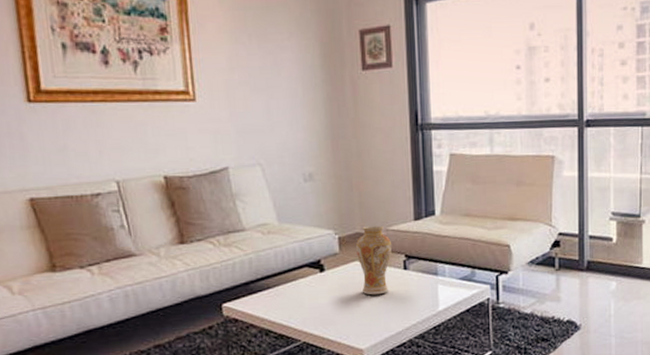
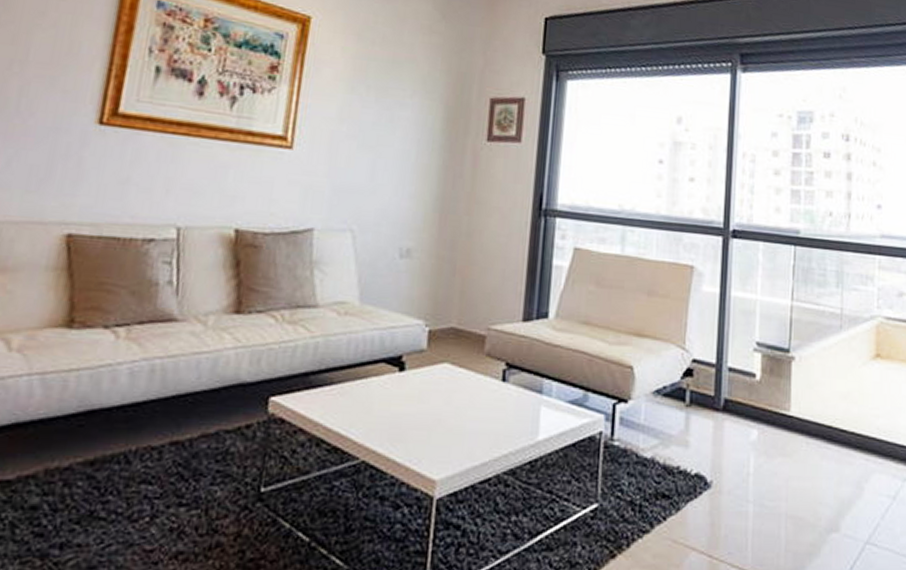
vase: present [355,225,393,295] -> none [446,320,493,410]

